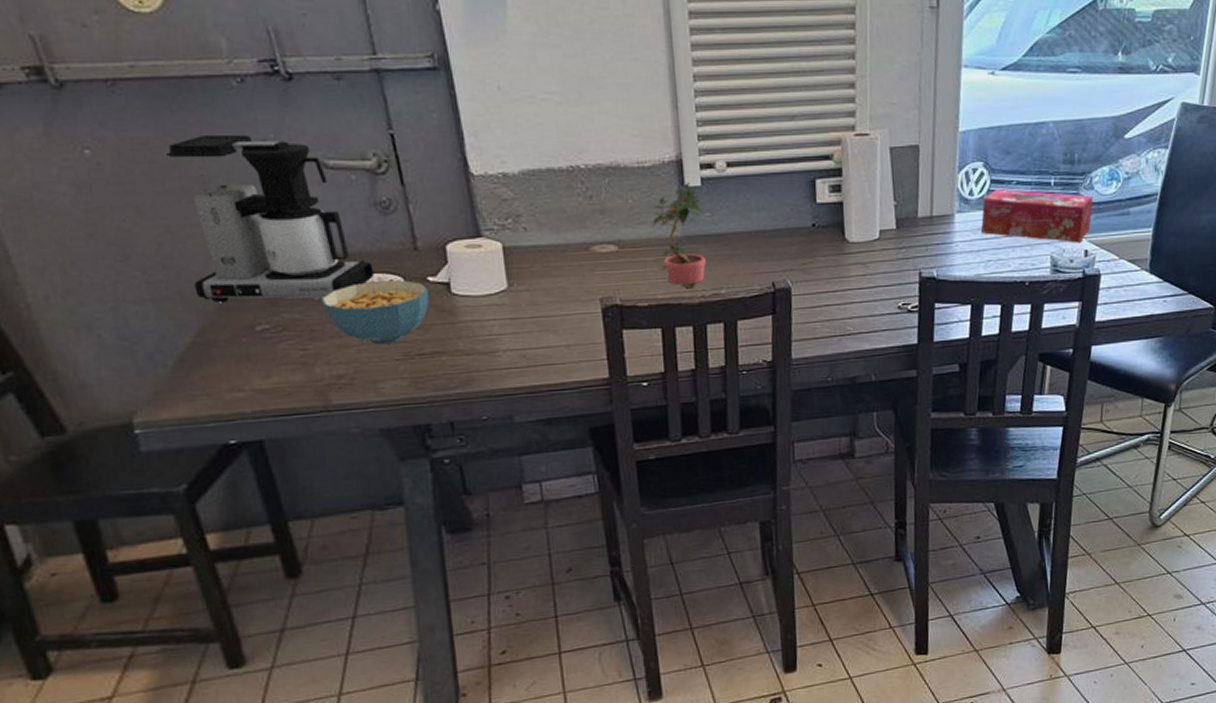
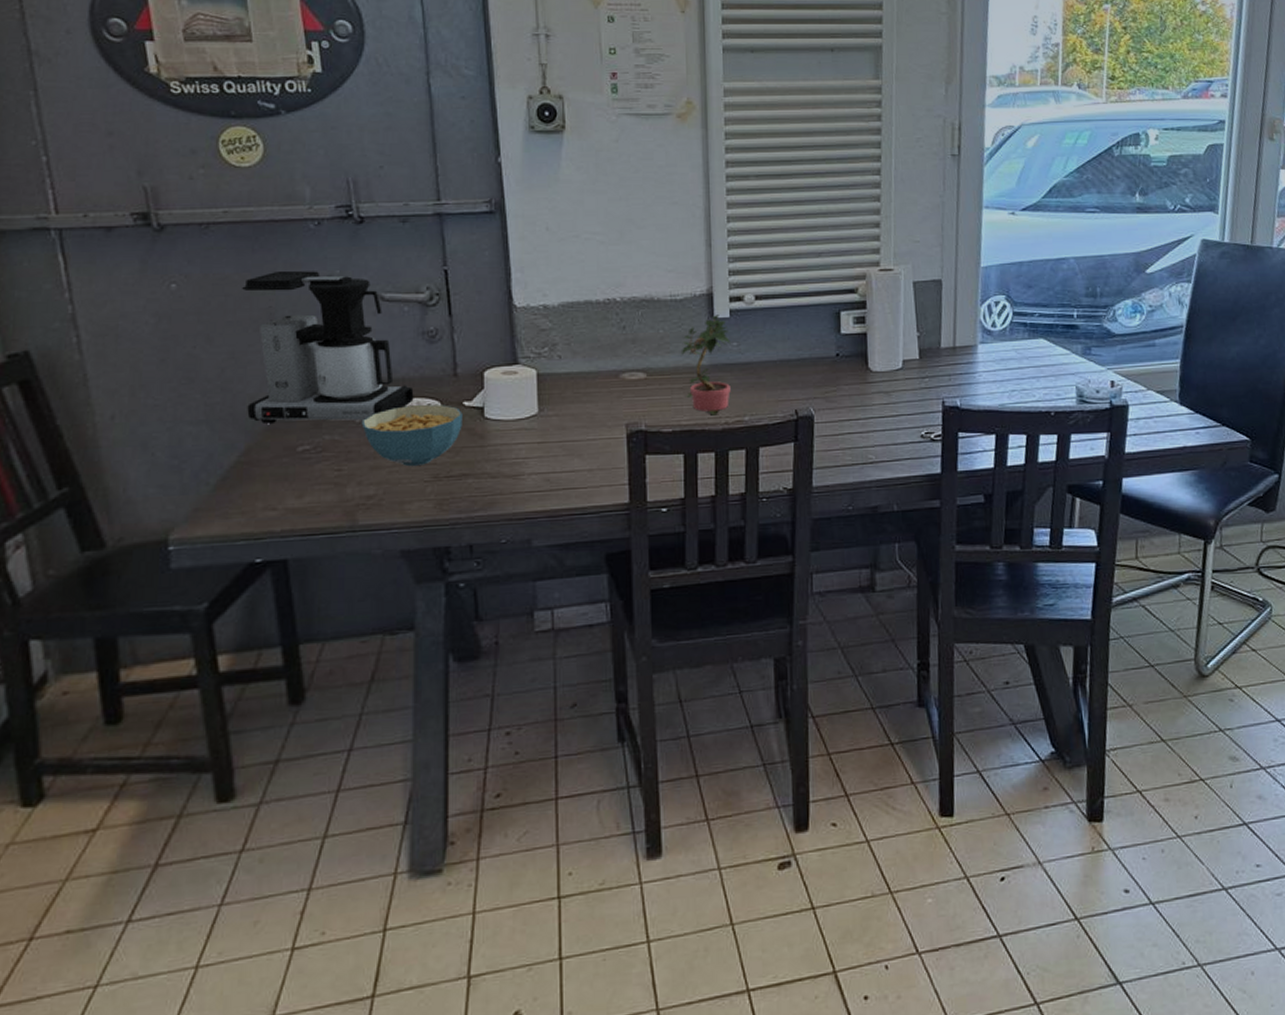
tissue box: present [981,188,1094,243] -> none [1004,320,1118,374]

